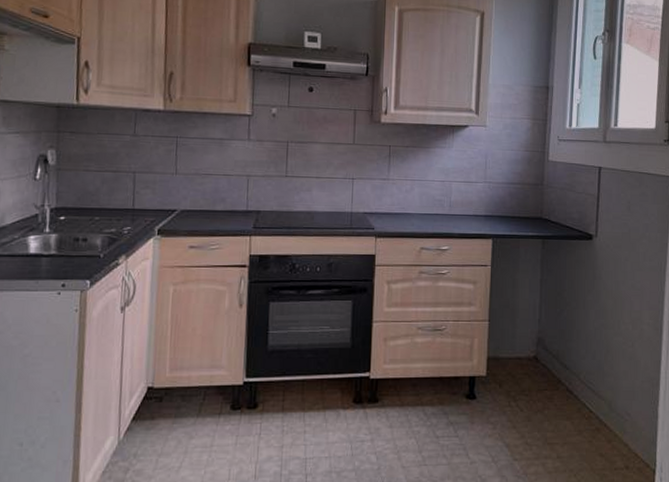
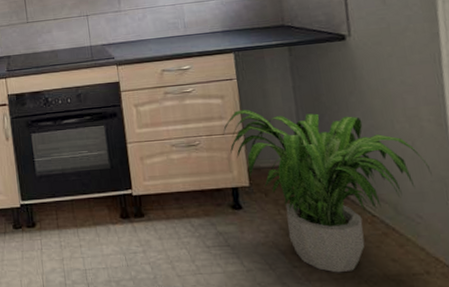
potted plant: none [469,298,644,467] -> present [223,110,432,273]

